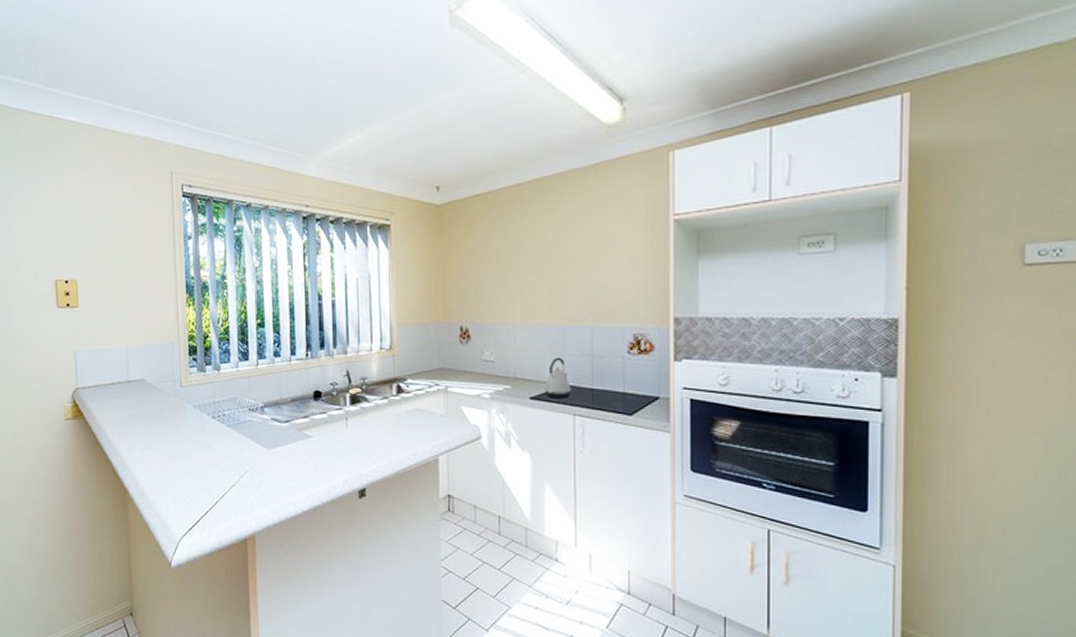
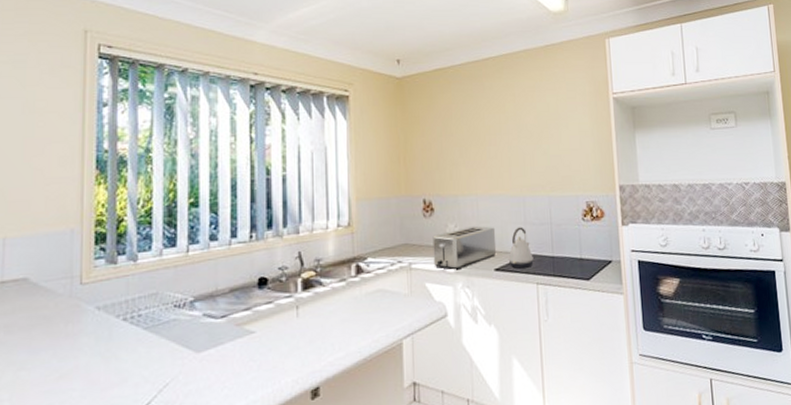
toaster: none [469,353,533,396] -> present [432,225,497,270]

